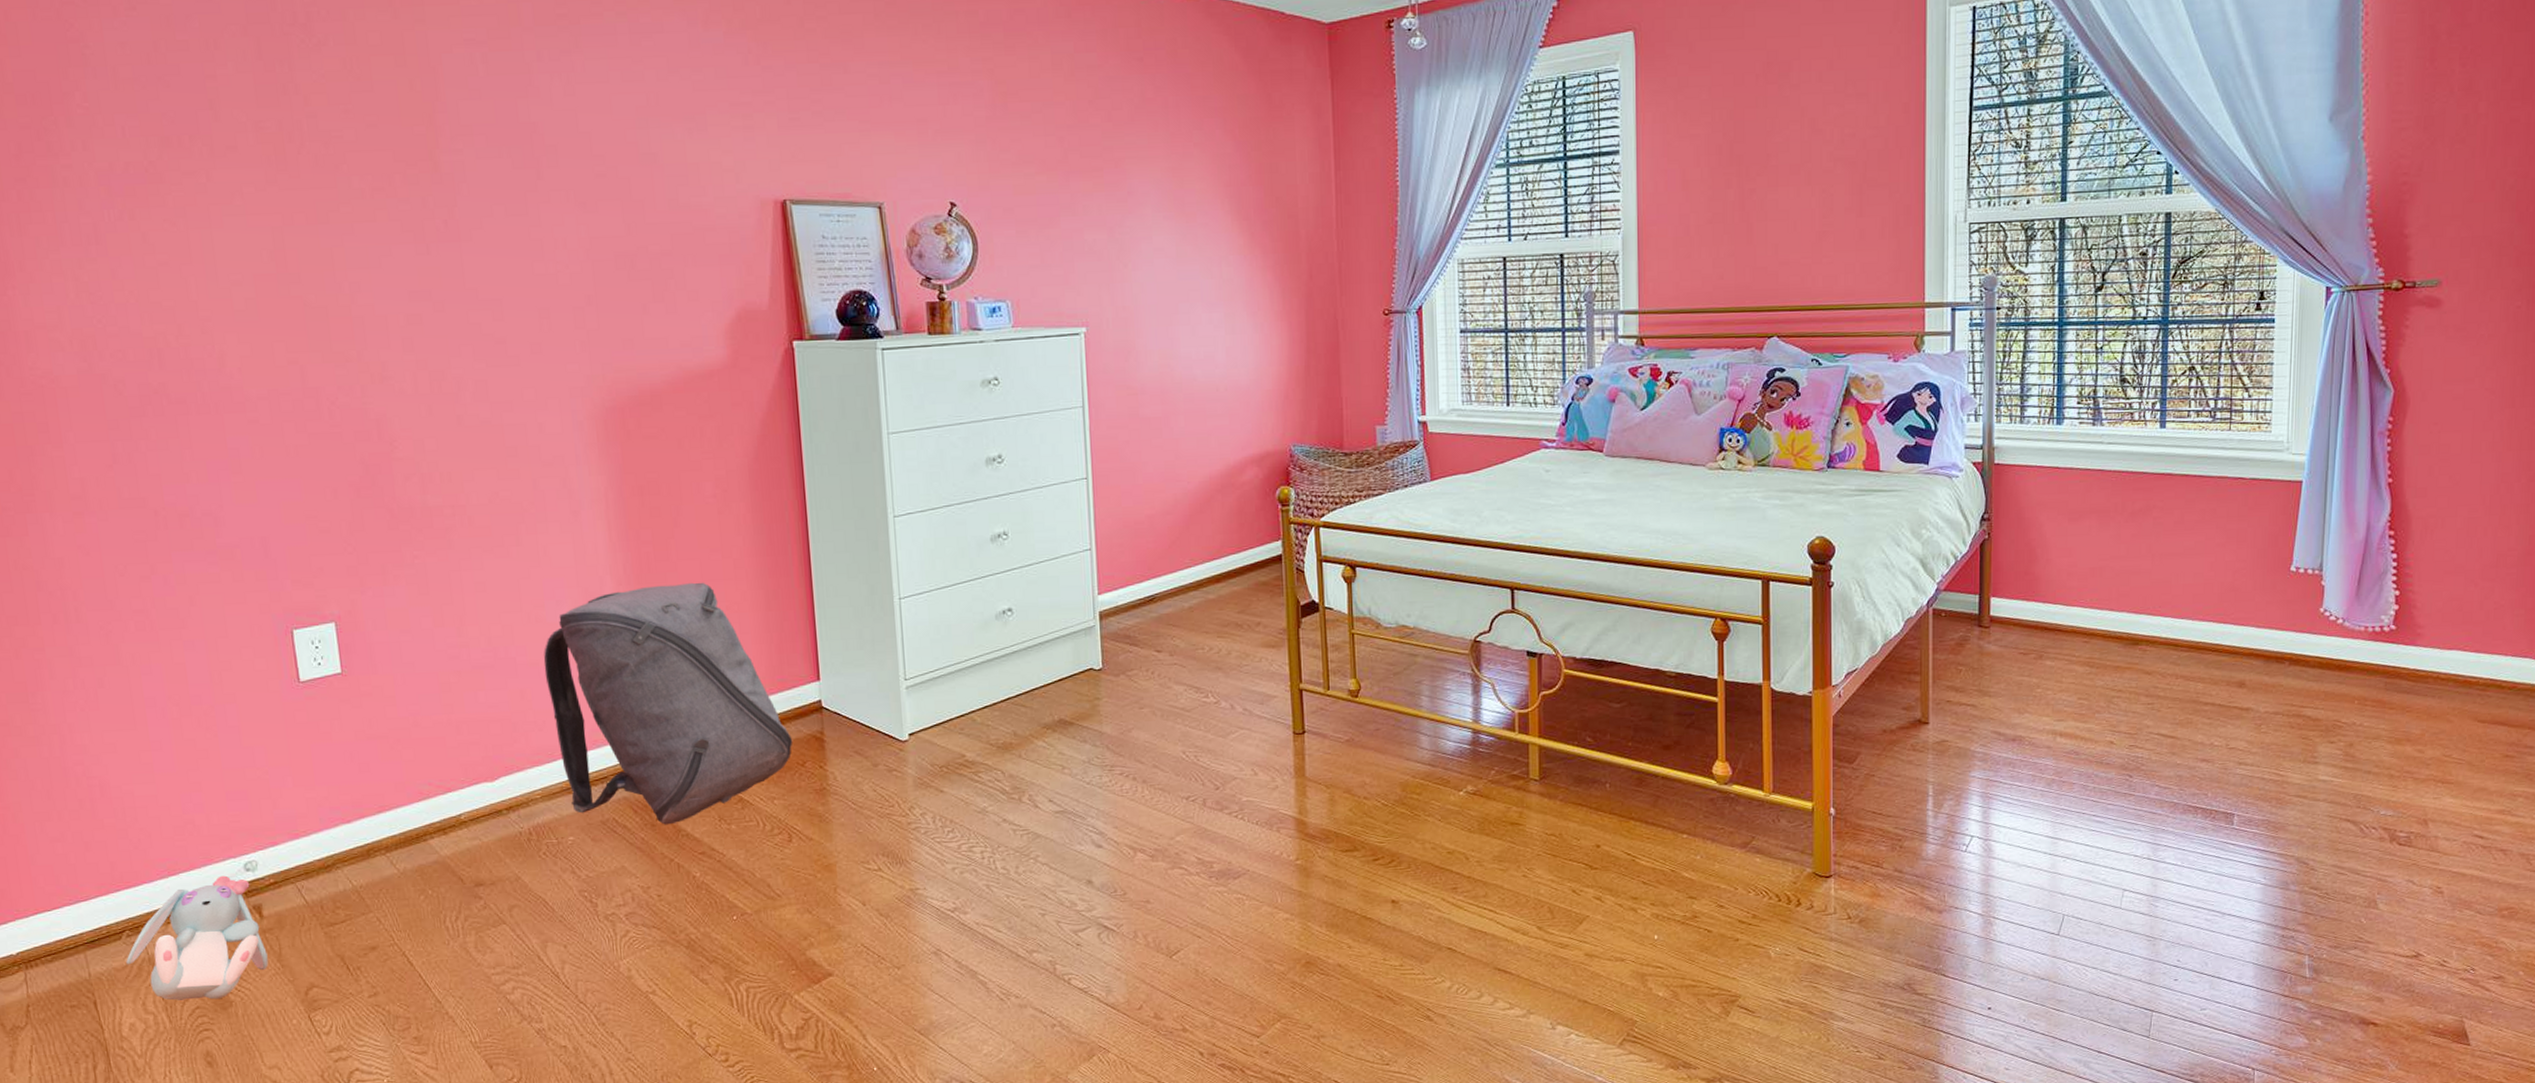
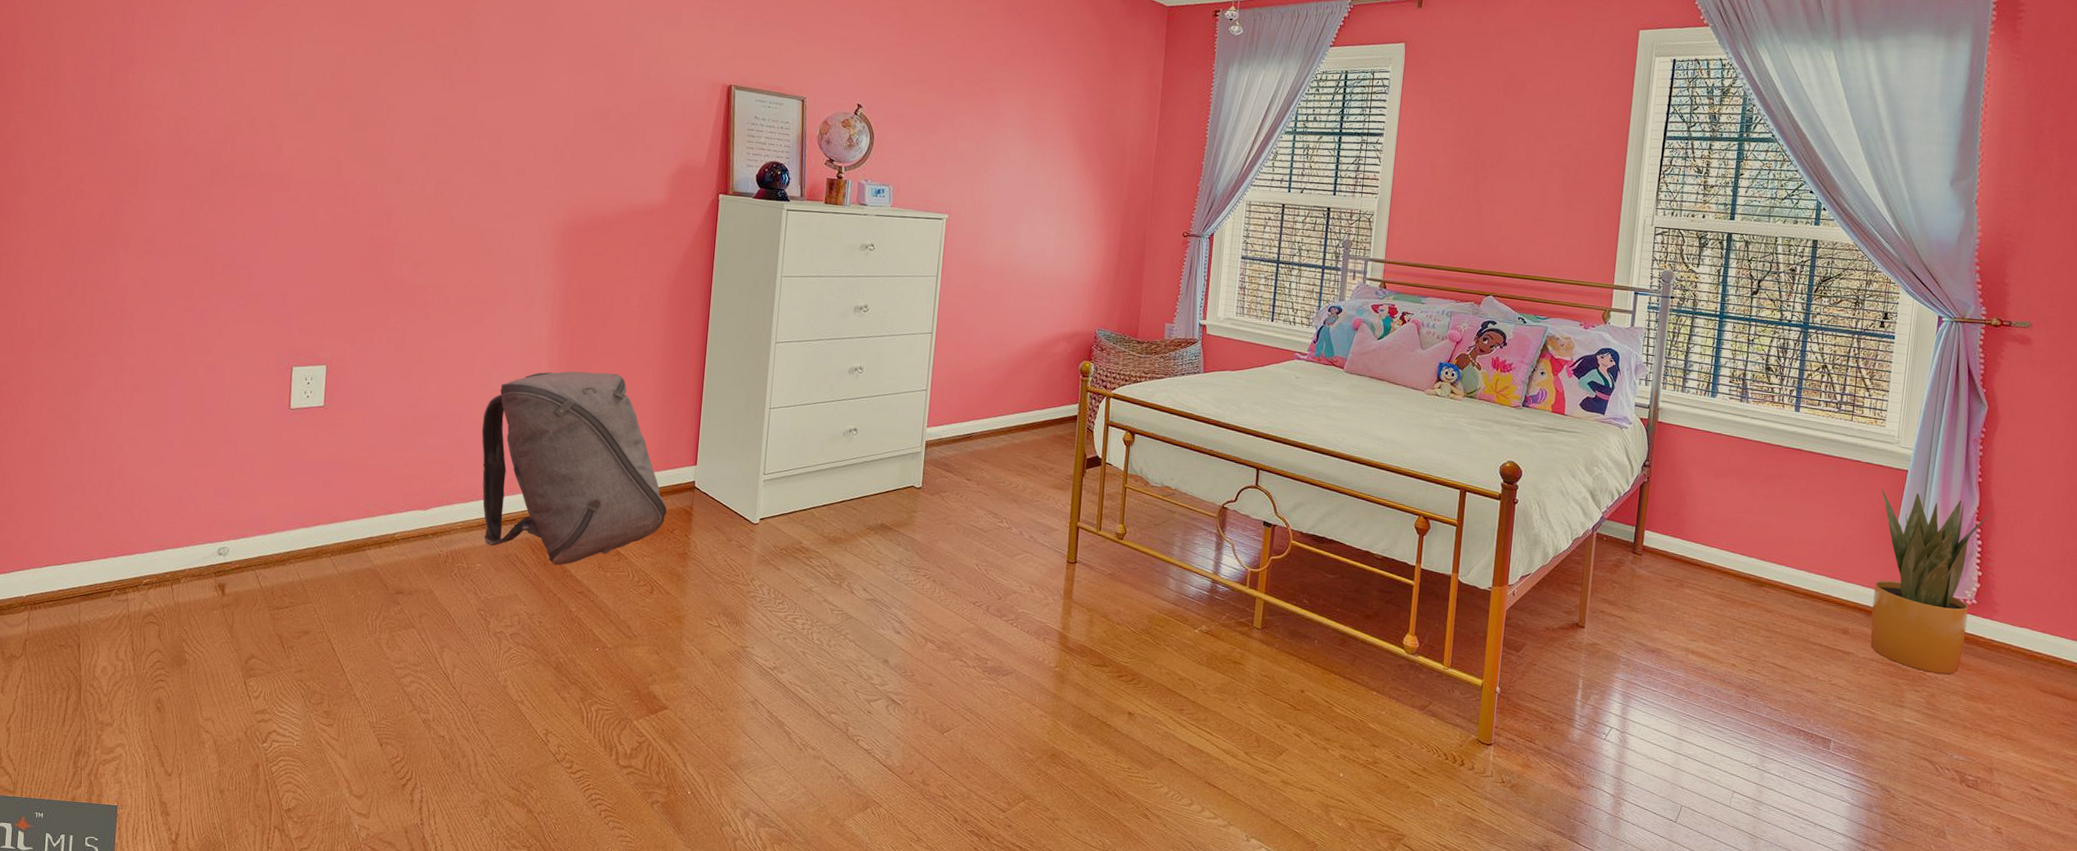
stuffed animal: present [126,875,269,1001] -> none [110,556,222,657]
planter: none [2271,507,2408,718] -> present [1870,489,1993,674]

